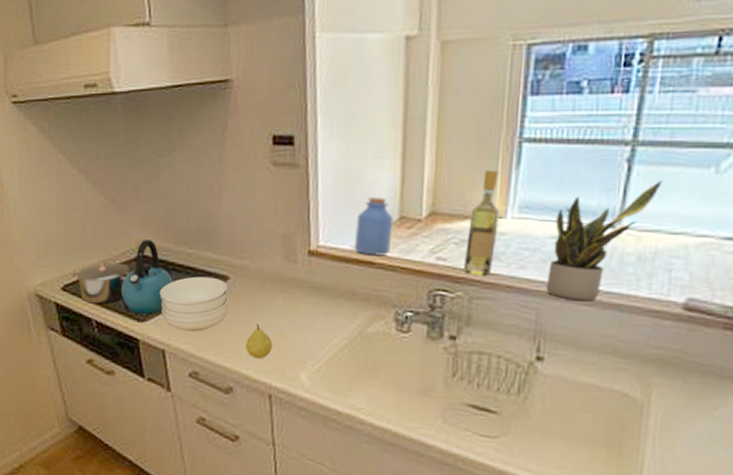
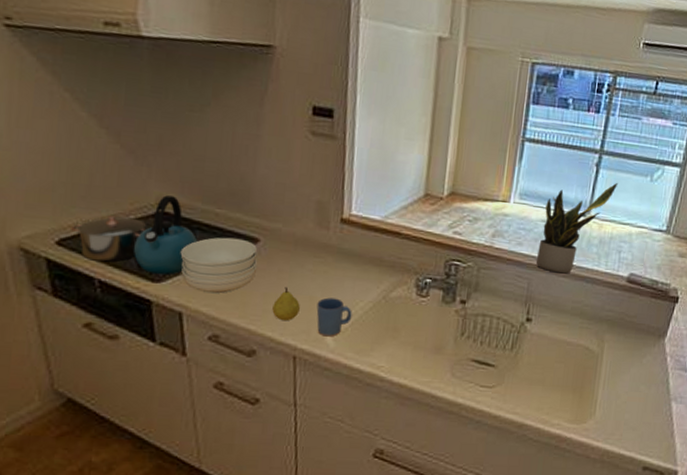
mug: none [289,334,326,376] -> present [316,297,352,337]
jar: present [353,197,394,256] -> none [383,174,420,228]
bottle: present [462,170,500,276] -> none [474,160,506,250]

